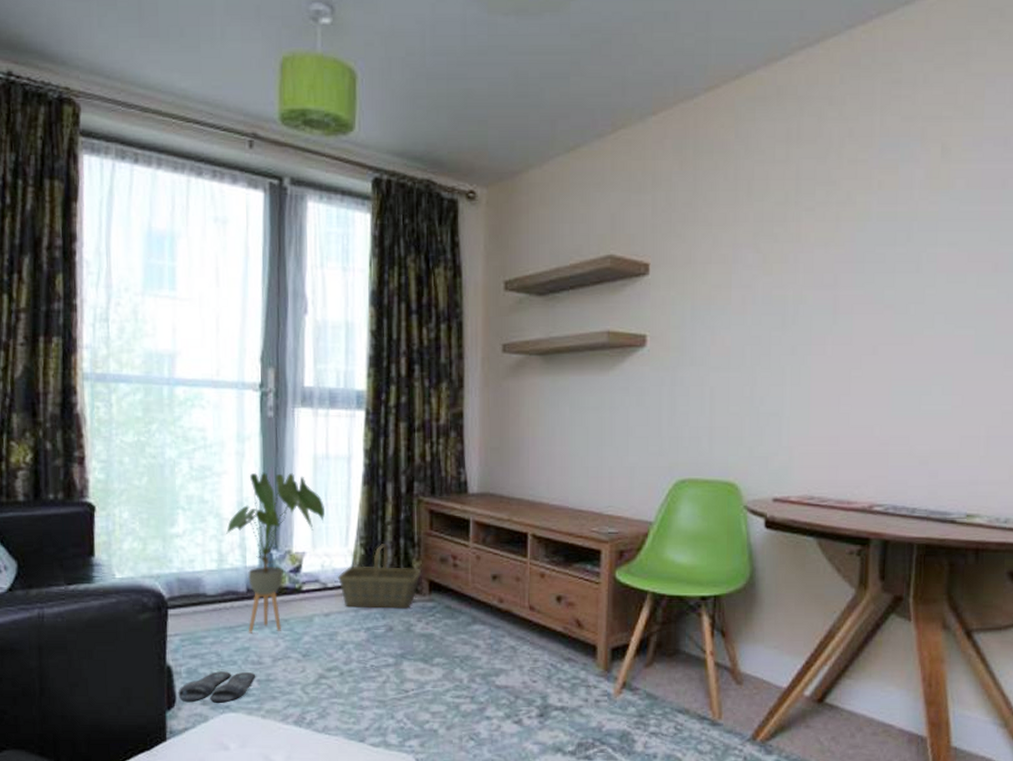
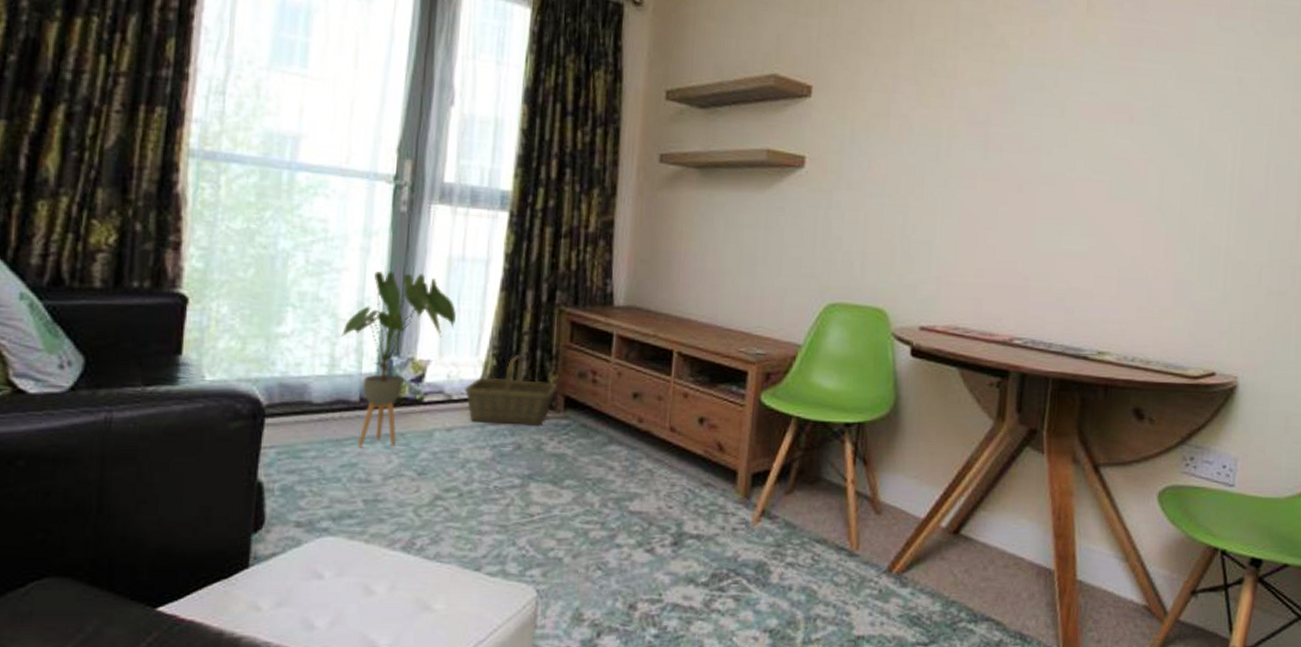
slippers: present [178,671,255,703] -> none [268,489,361,525]

